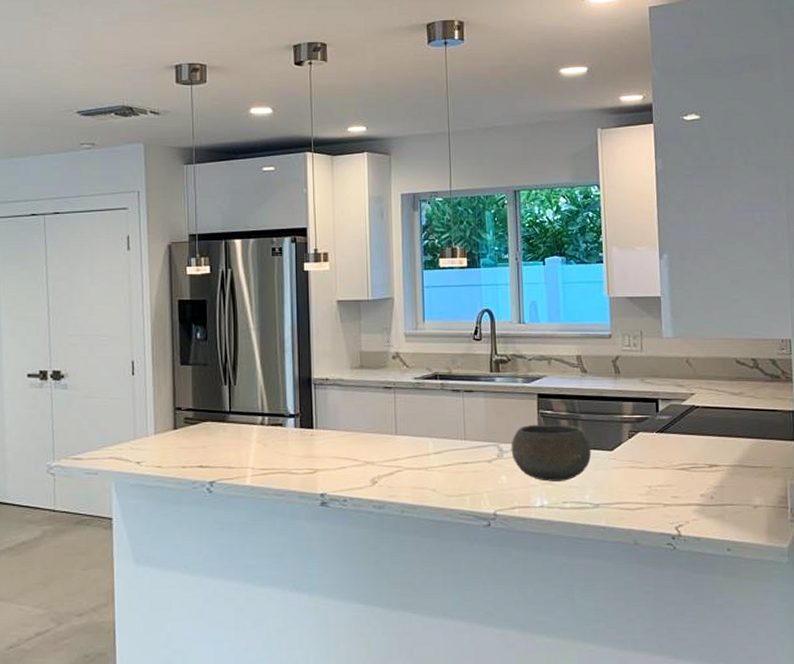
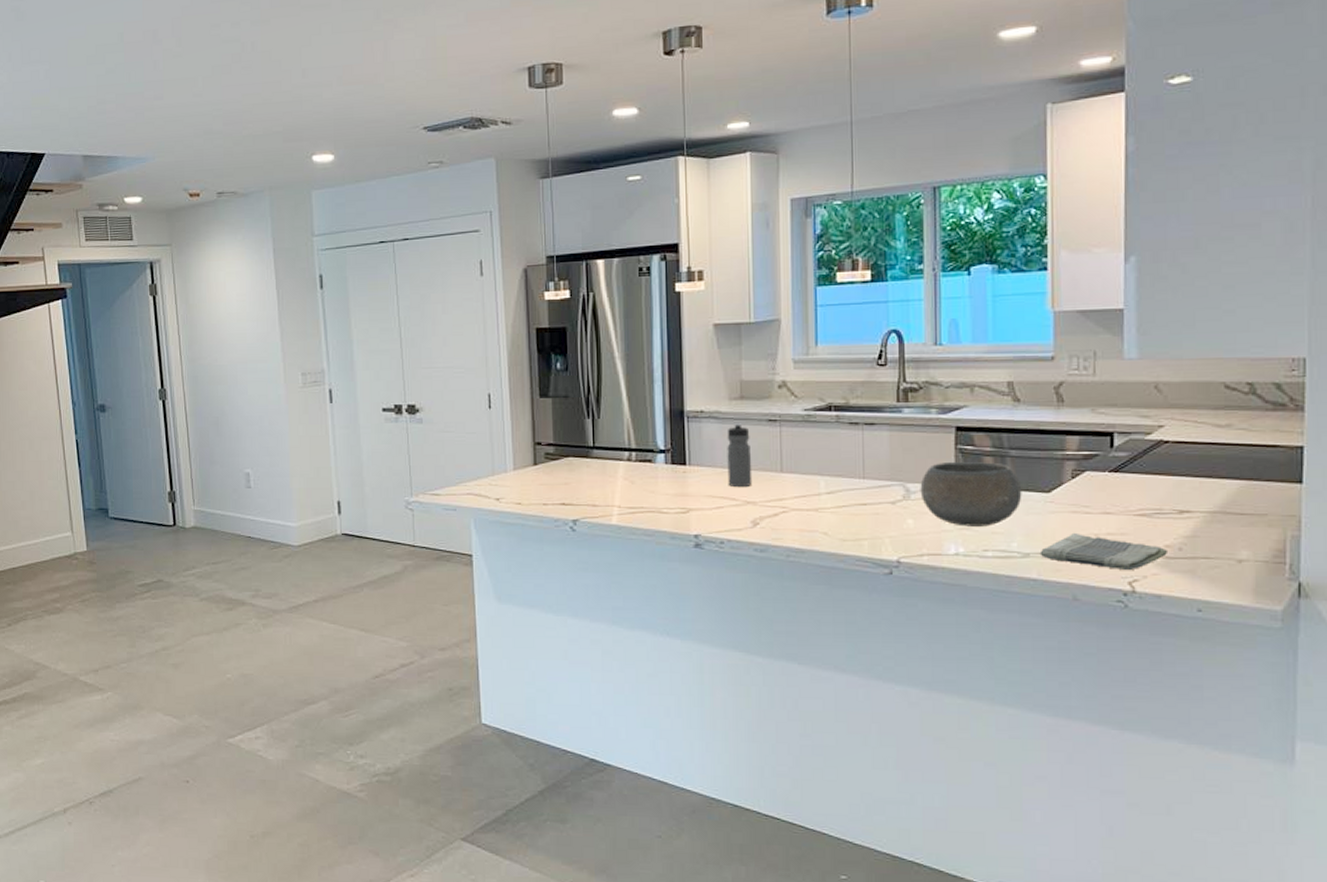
water bottle: none [349,390,371,449] -> present [727,423,753,488]
dish towel: none [607,485,704,517] -> present [1039,532,1169,571]

